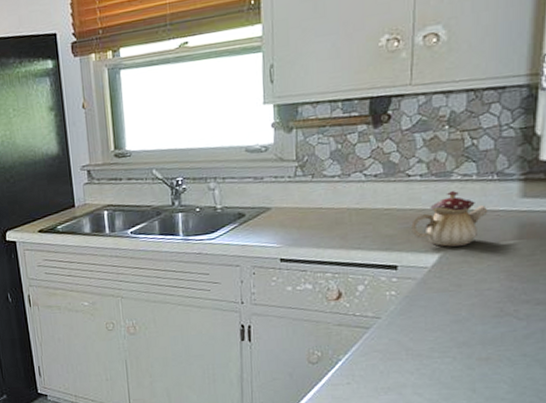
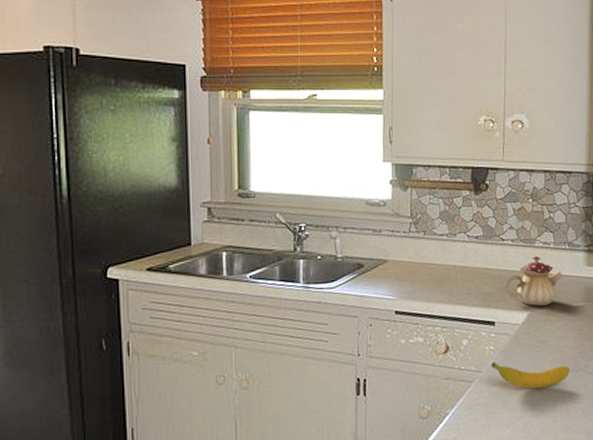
banana: none [392,307,494,336] -> present [491,362,571,389]

